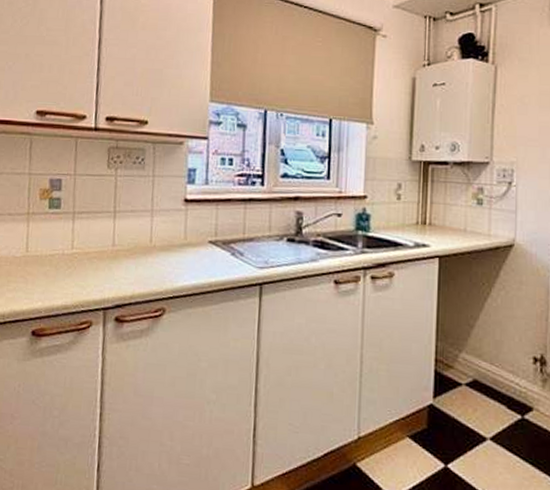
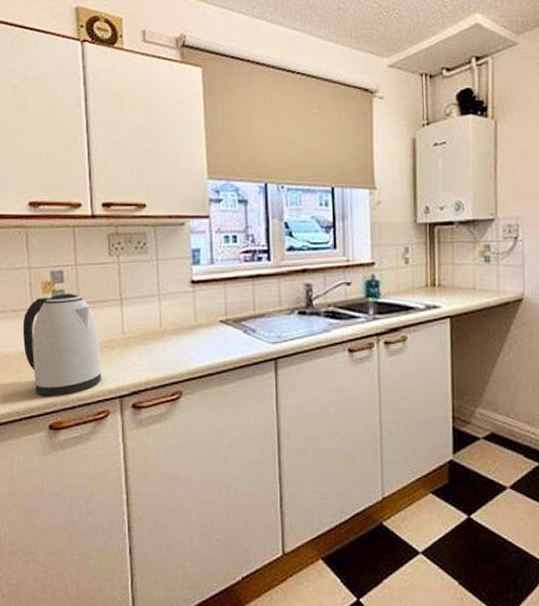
kettle: none [16,201,90,303] -> present [22,293,101,396]

